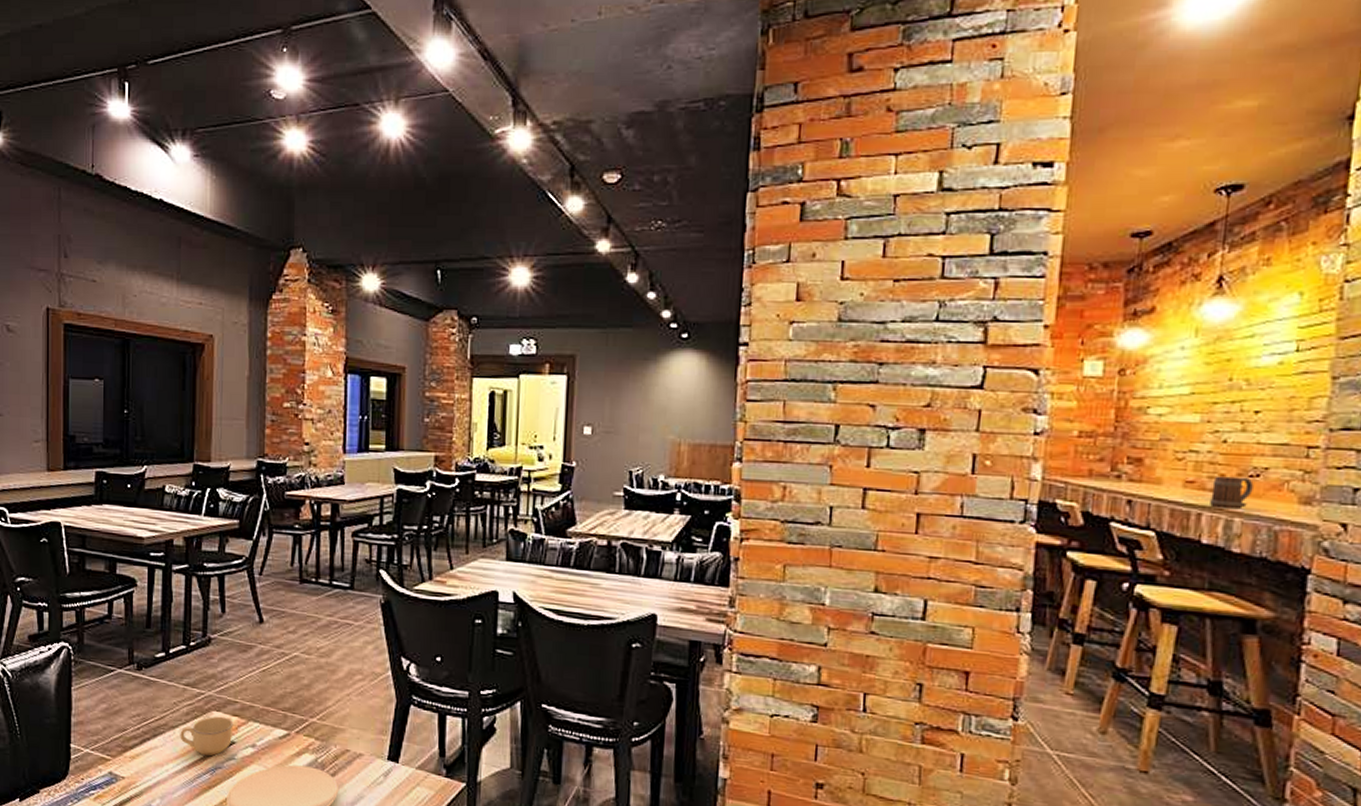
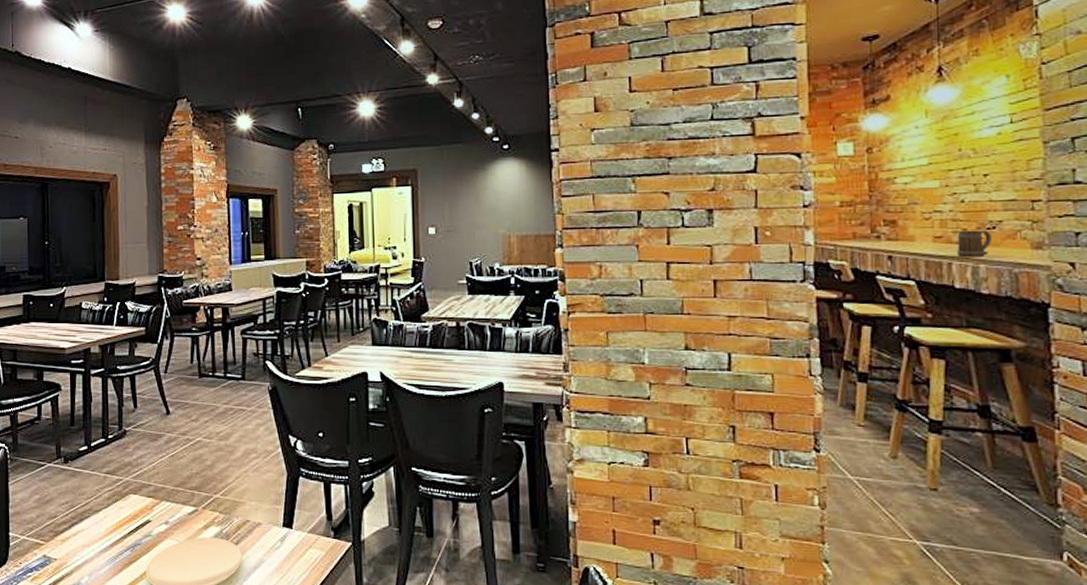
cup: present [180,716,234,757] -> none [103,498,149,535]

